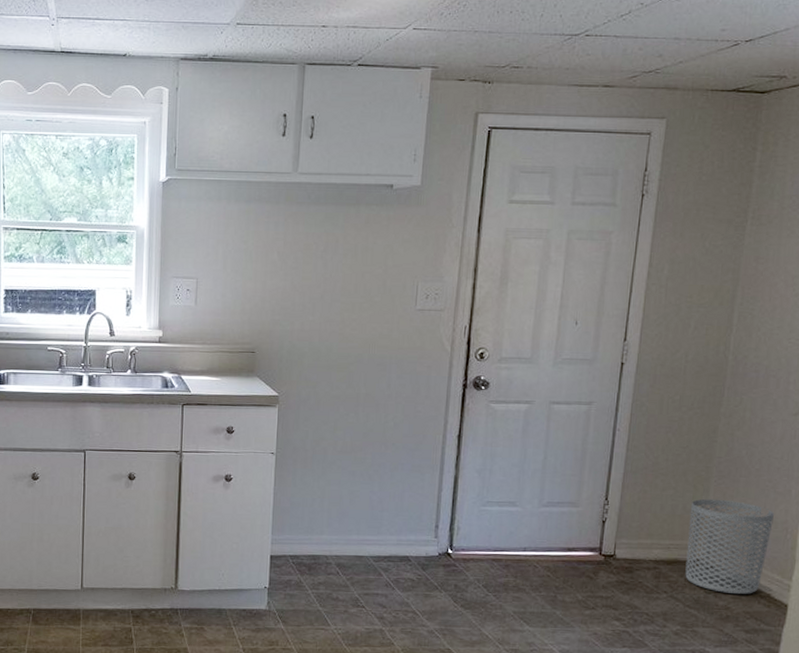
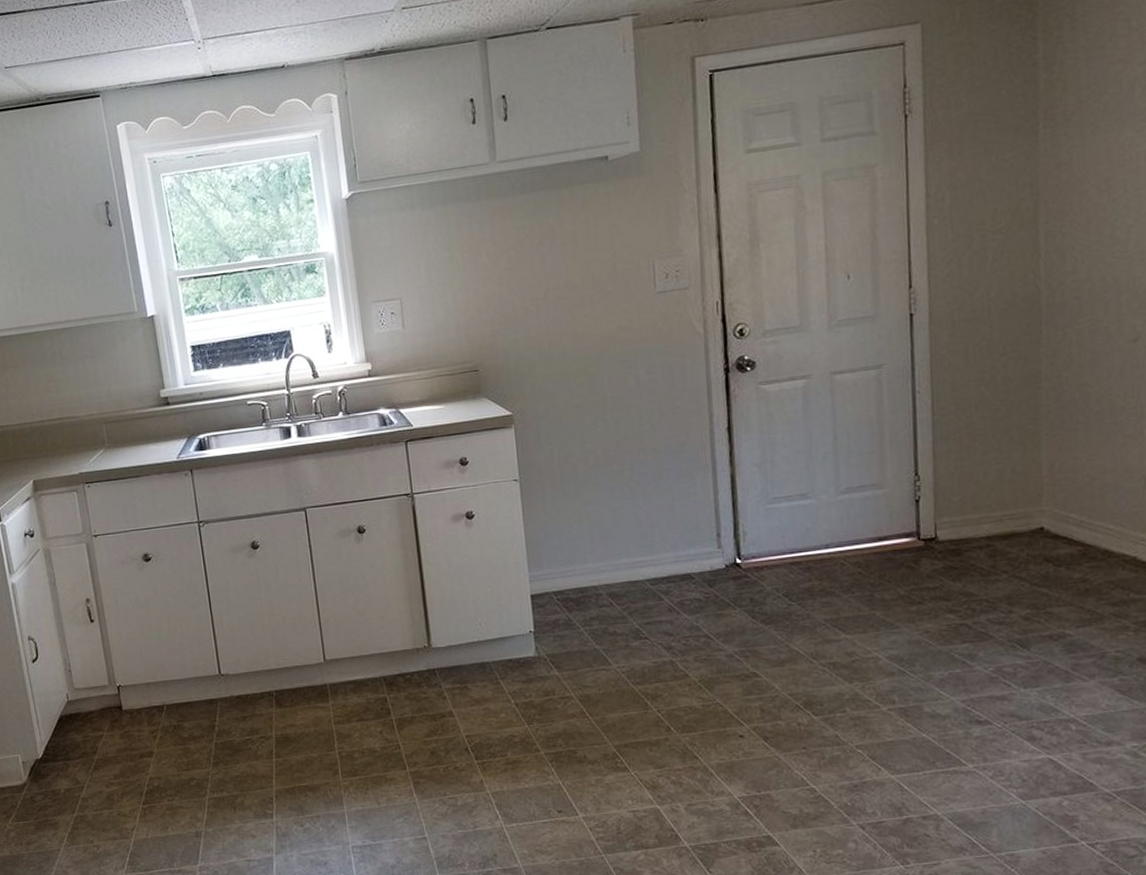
waste bin: present [685,498,774,595] -> none [1021,453,1127,563]

